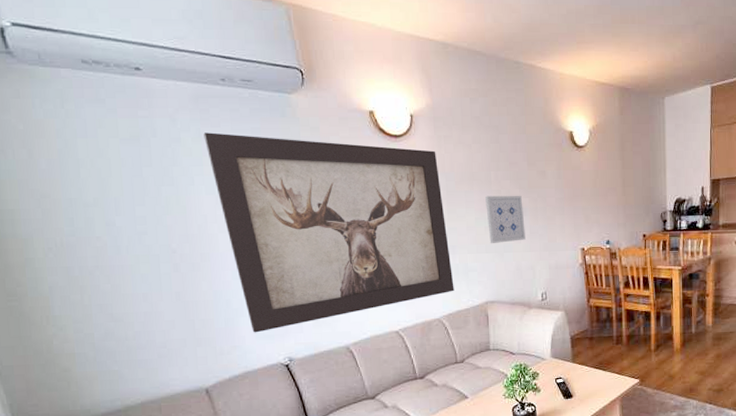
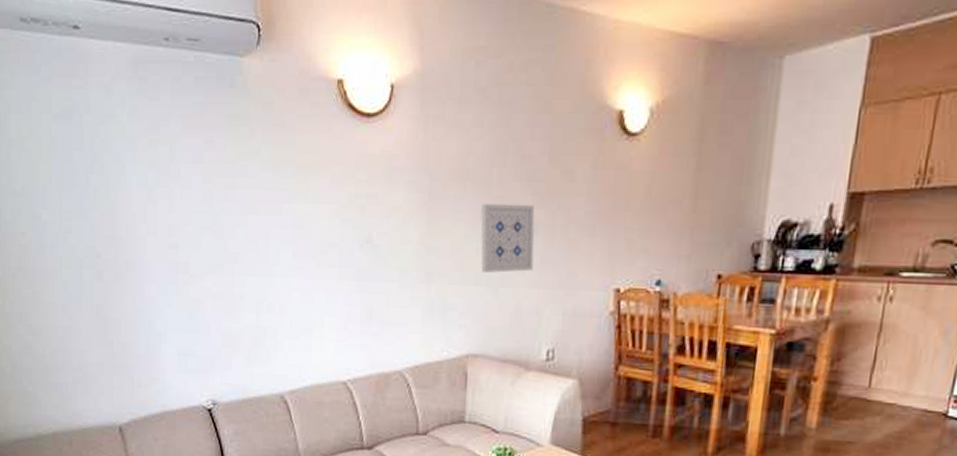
wall art: present [203,132,454,333] -> none [140,108,426,365]

